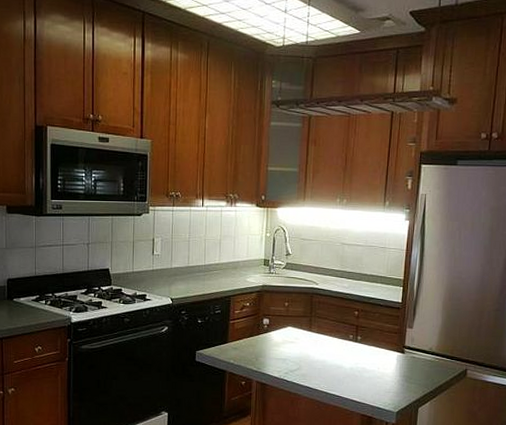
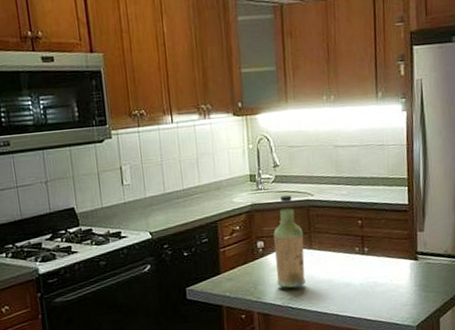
bottle: none [276,281,305,363] -> present [274,195,306,288]

